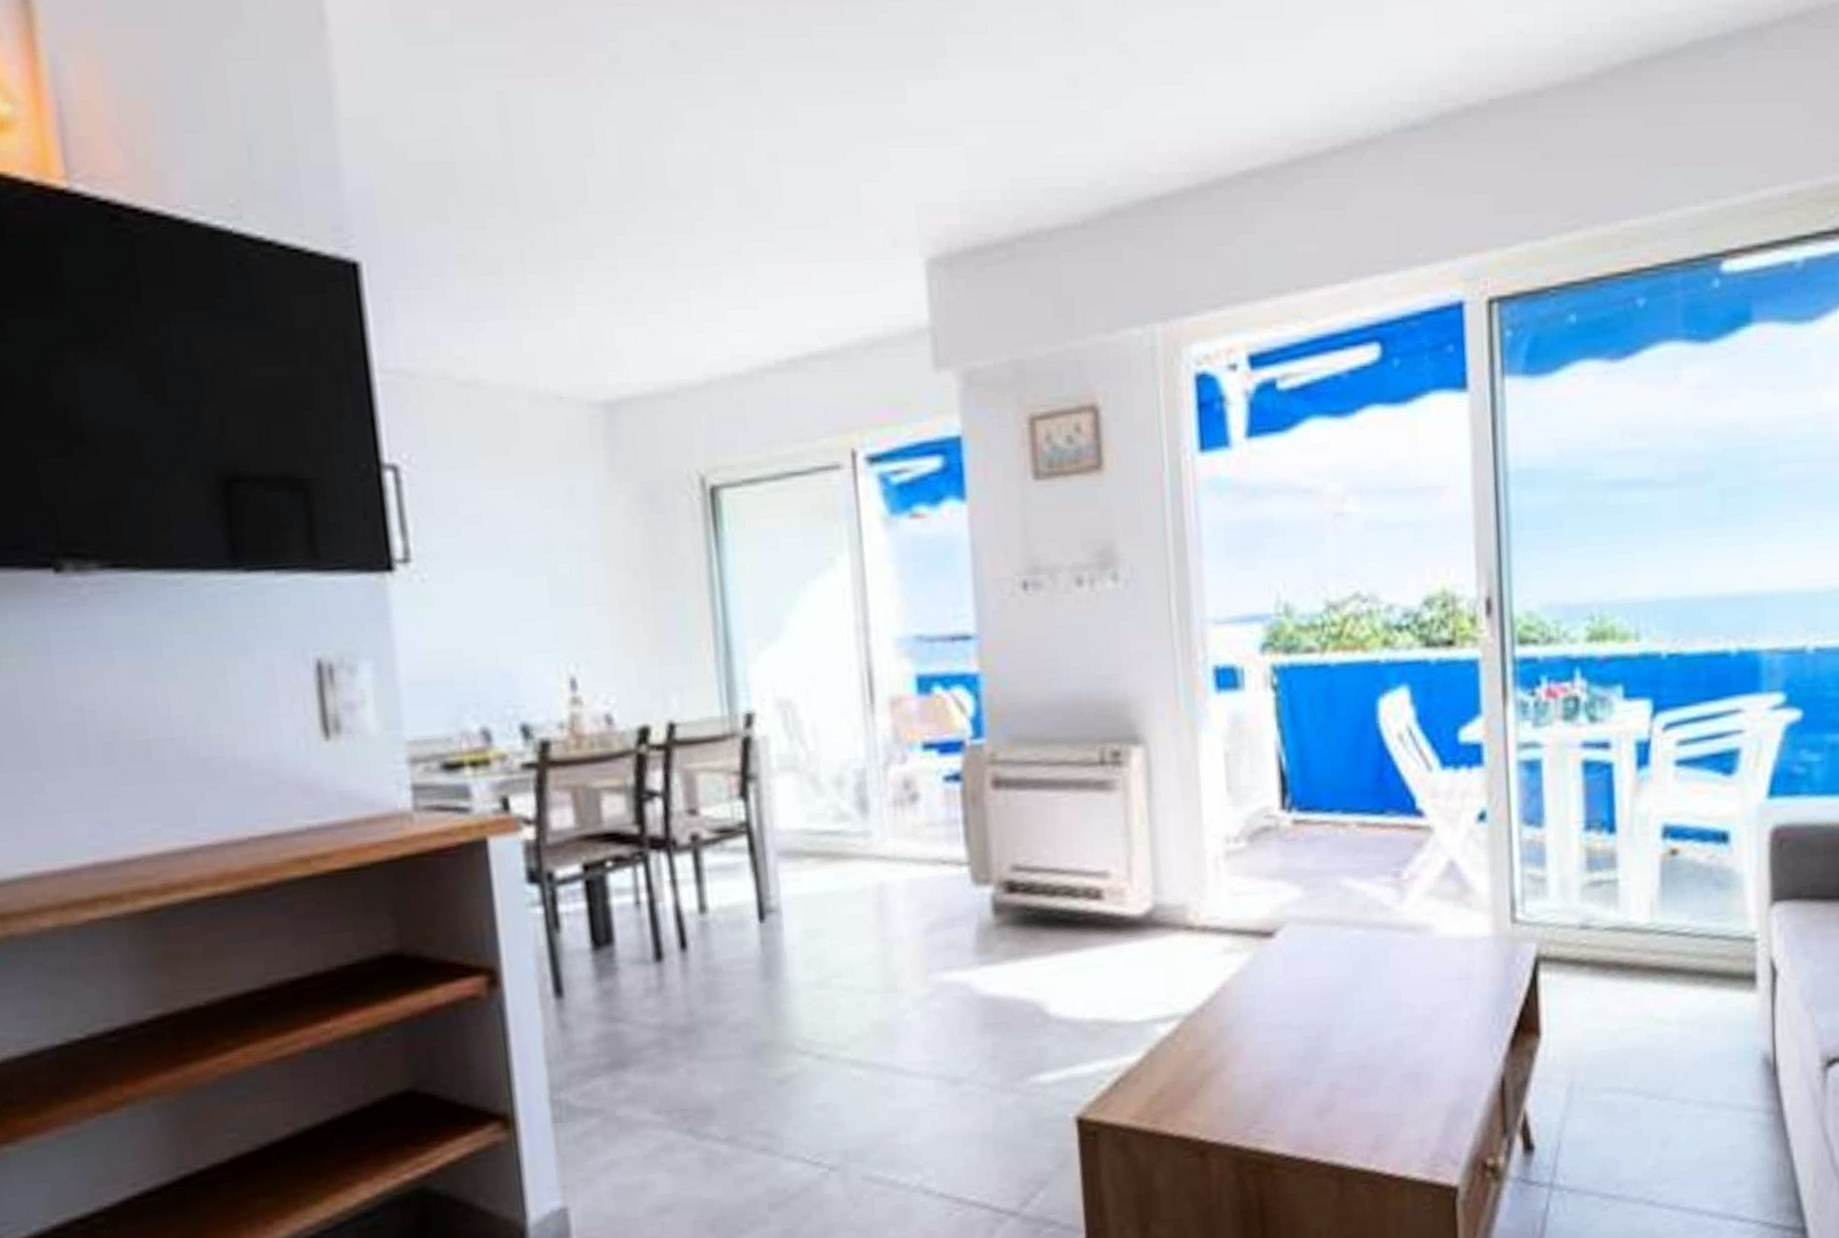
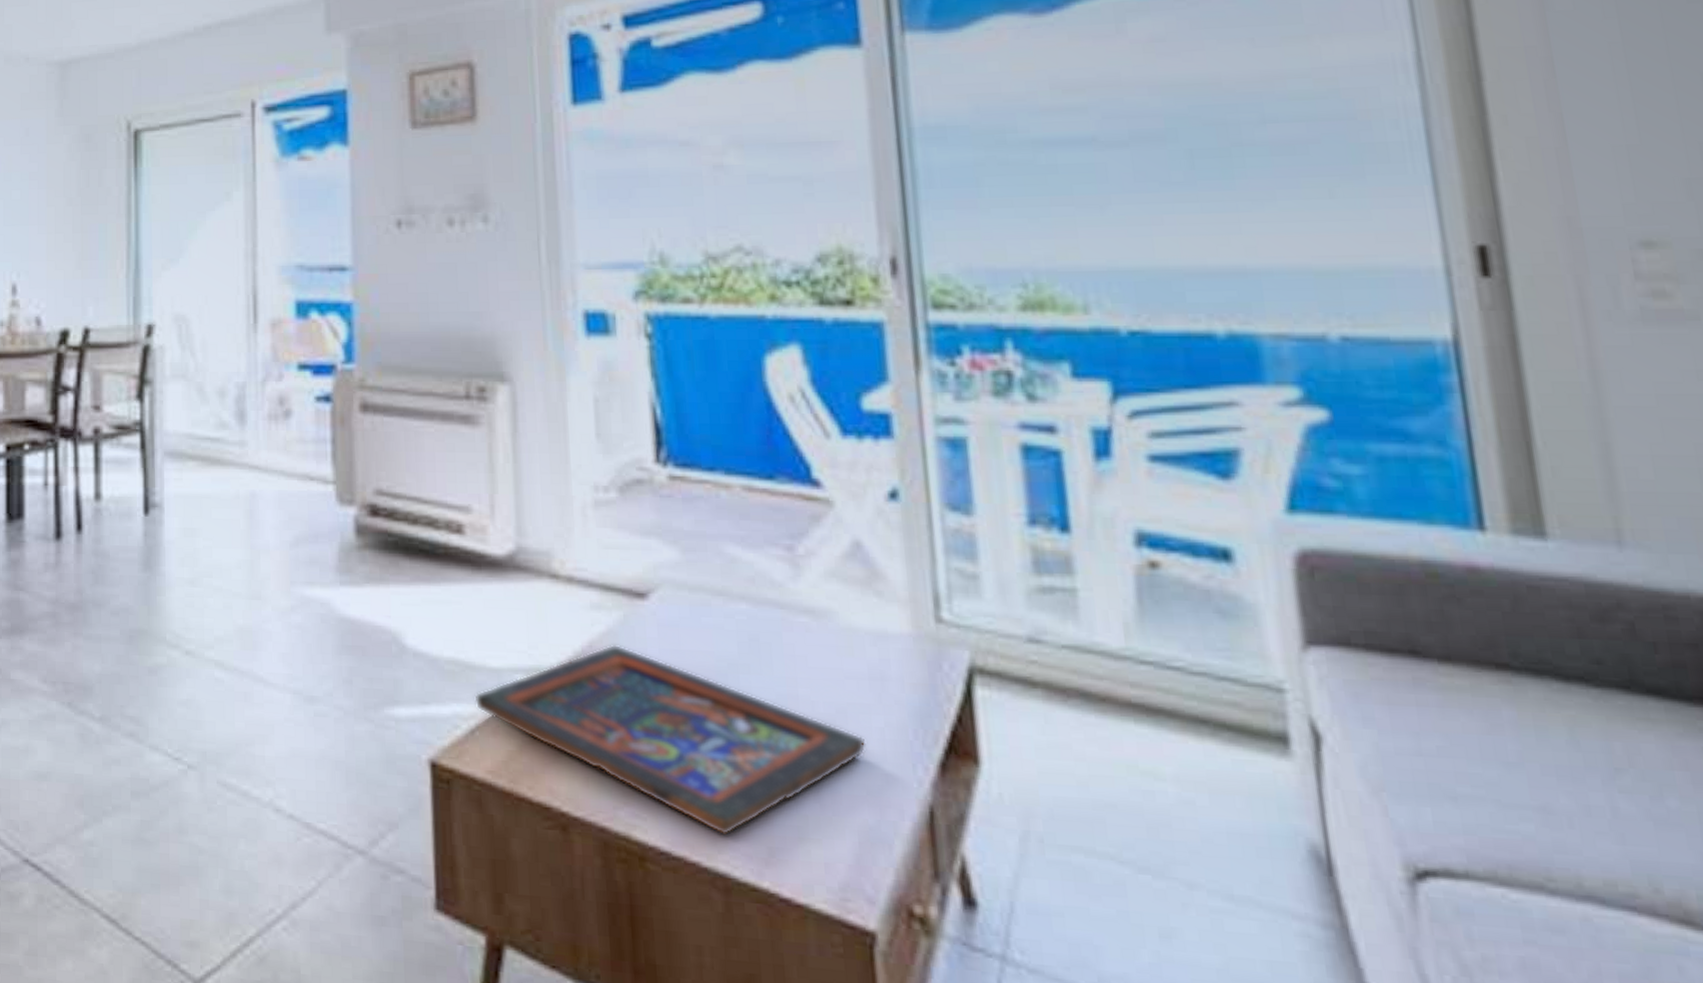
religious icon: none [1117,982,1455,1134] -> present [474,644,867,836]

